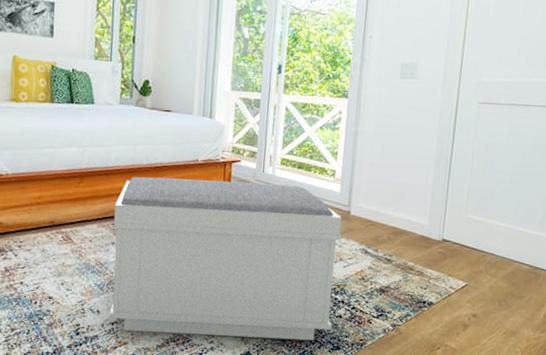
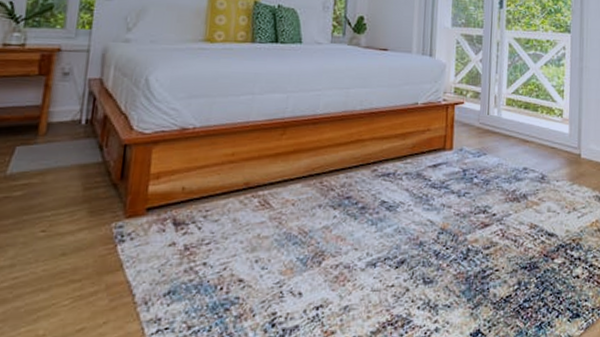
bench: present [109,176,342,341] -> none [313,124,573,316]

